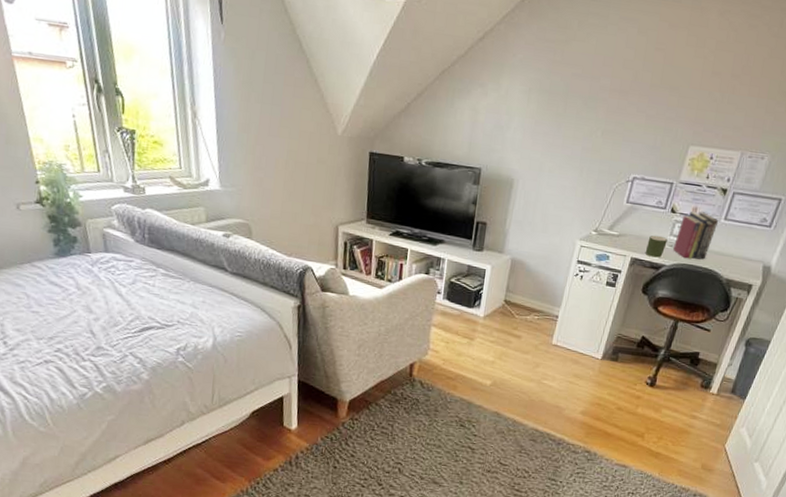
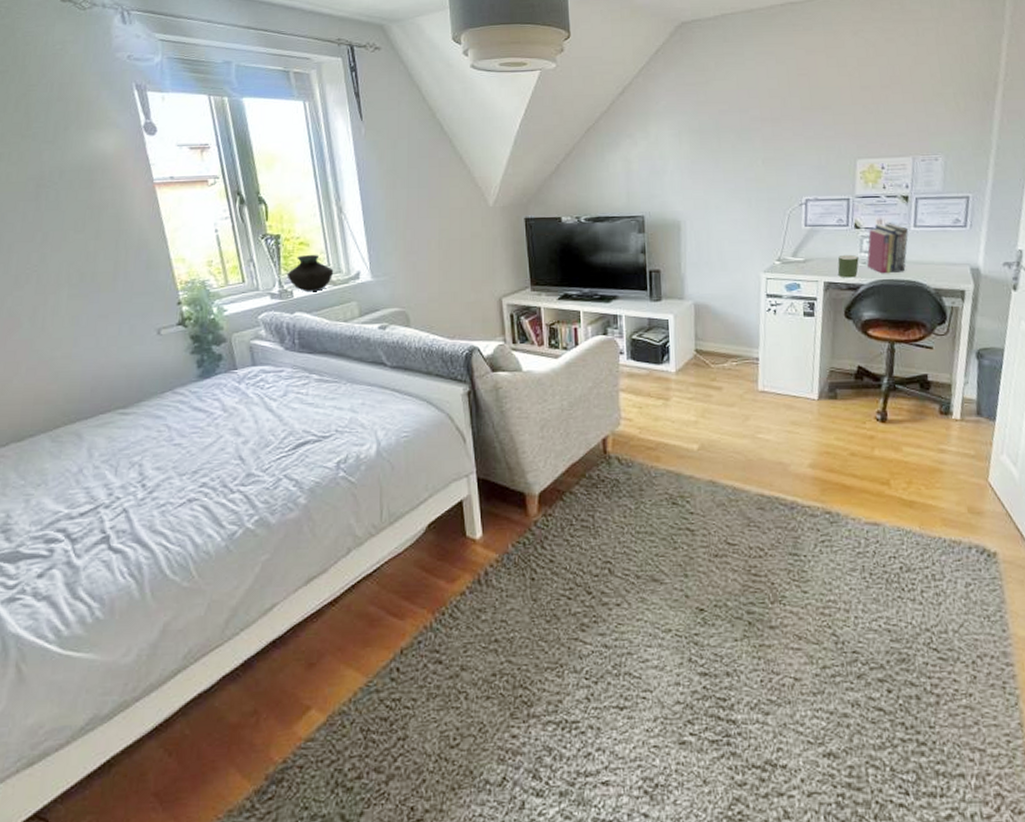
vase: none [140,154,185,192] -> present [286,254,334,293]

